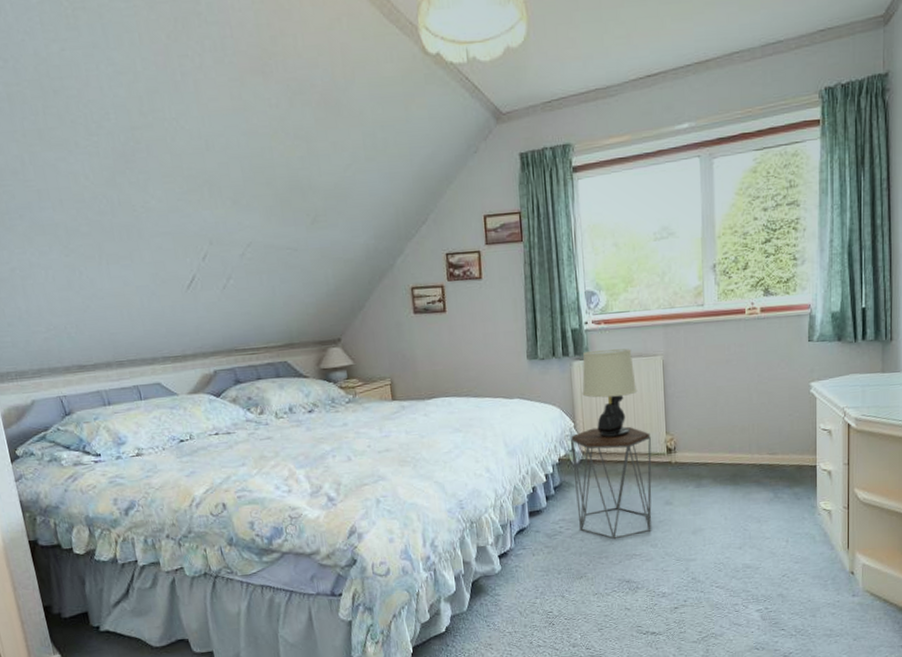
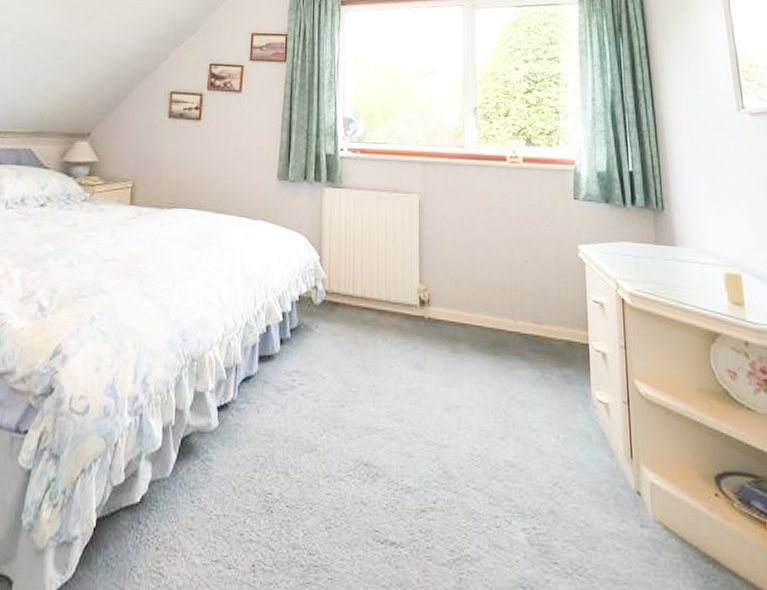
side table: present [571,426,652,540] -> none [314,265,404,406]
table lamp: present [582,348,638,438] -> none [331,179,391,279]

